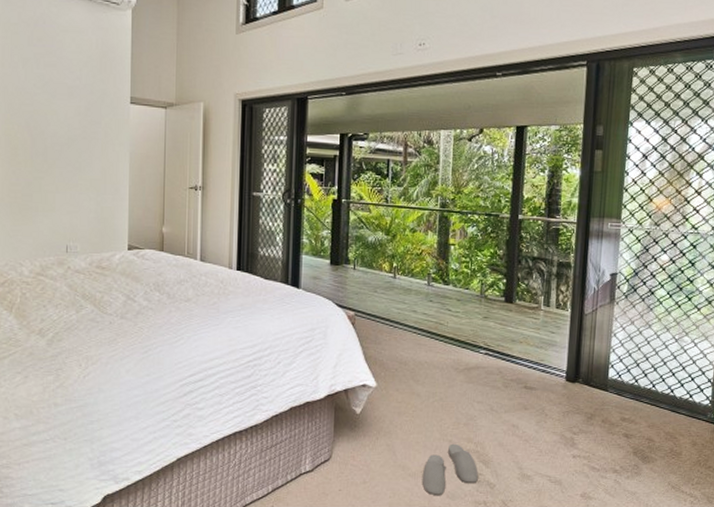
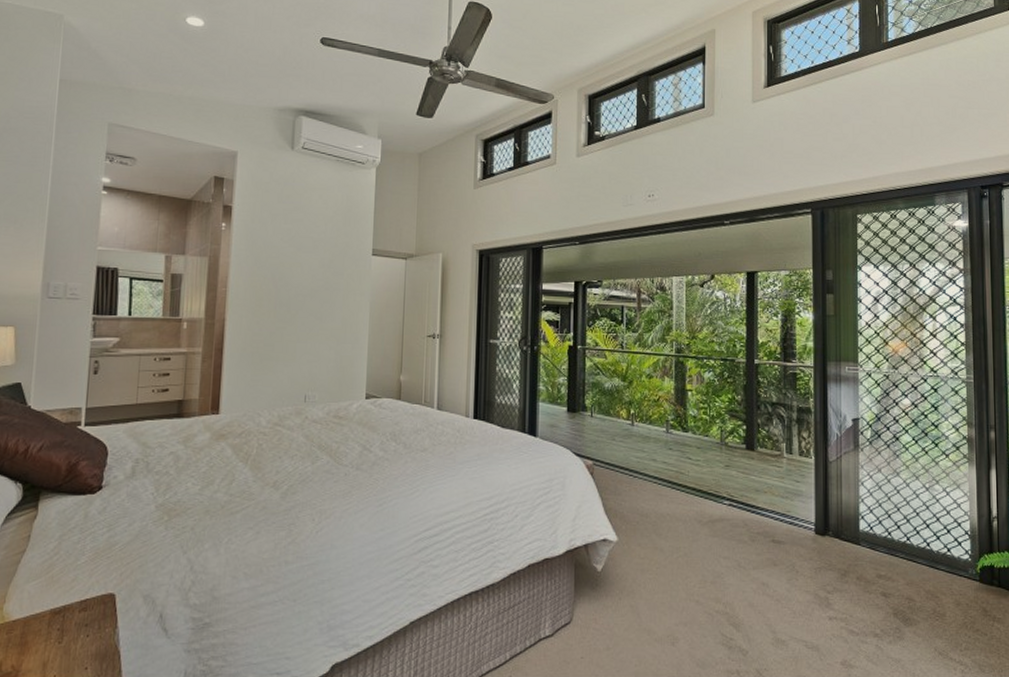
slippers: present [421,443,478,496] -> none [669,604,729,664]

